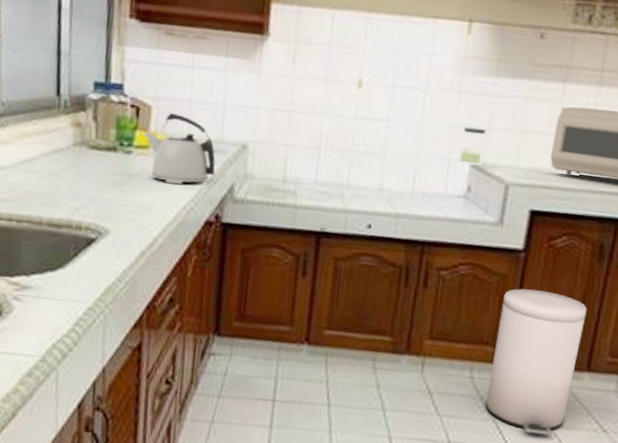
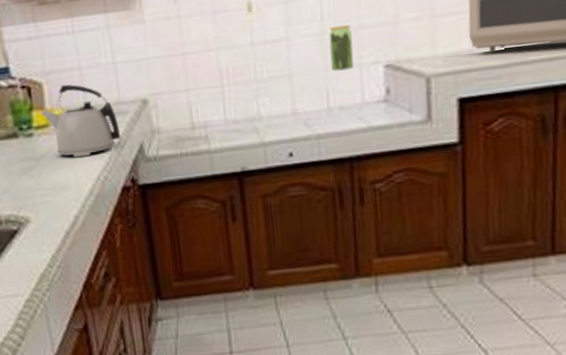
jar: none [422,119,448,162] -> present [329,24,354,72]
jar: present [459,127,486,164] -> none [369,23,395,65]
pedal bin: present [485,288,587,436] -> none [447,180,541,332]

